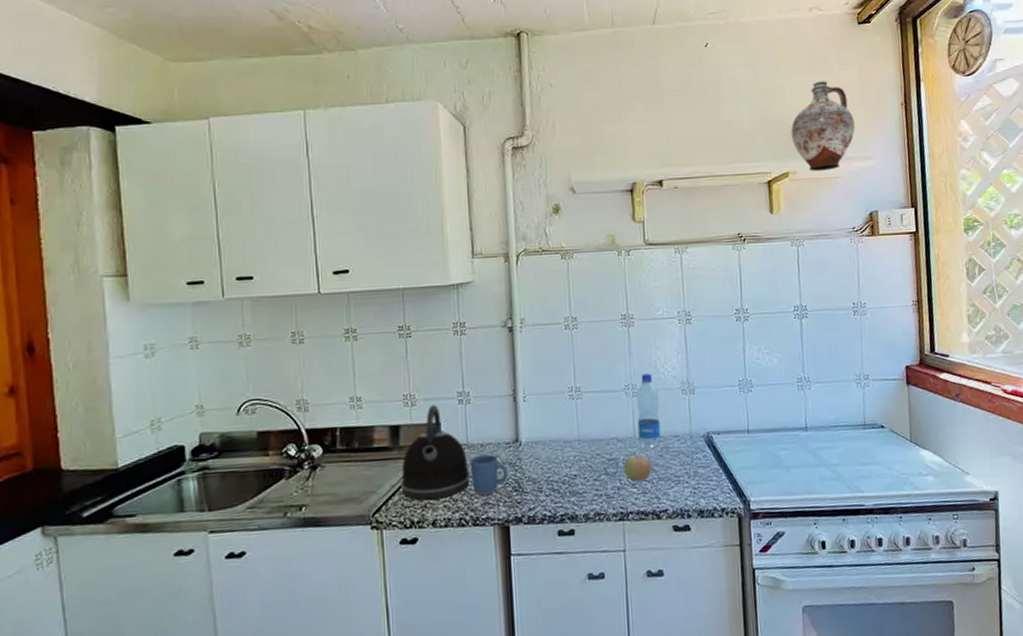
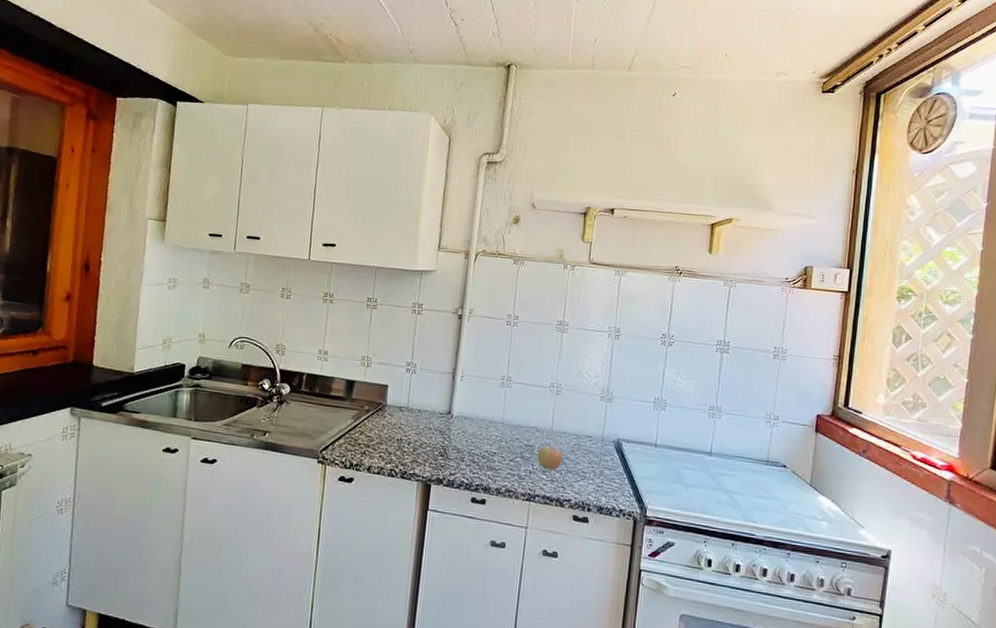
kettle: present [400,404,470,501] -> none [347,368,406,449]
mug: present [469,454,508,496] -> none [405,419,438,455]
bottle: present [636,373,661,450] -> none [555,376,580,444]
ceramic jug: present [791,81,855,171] -> none [740,140,804,223]

